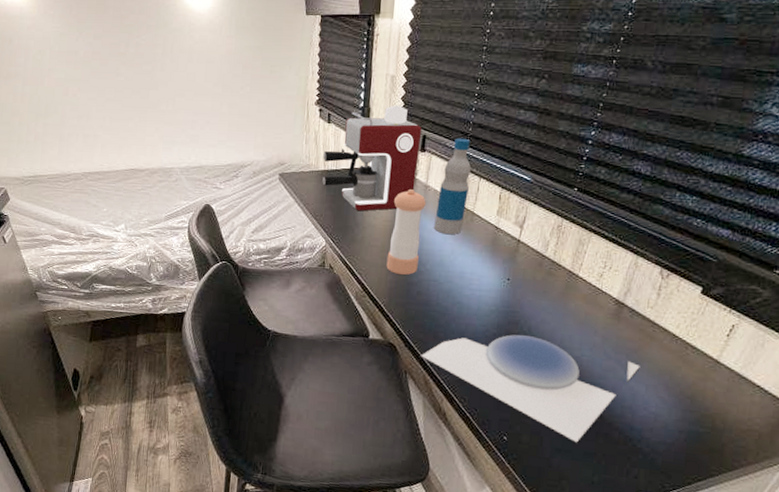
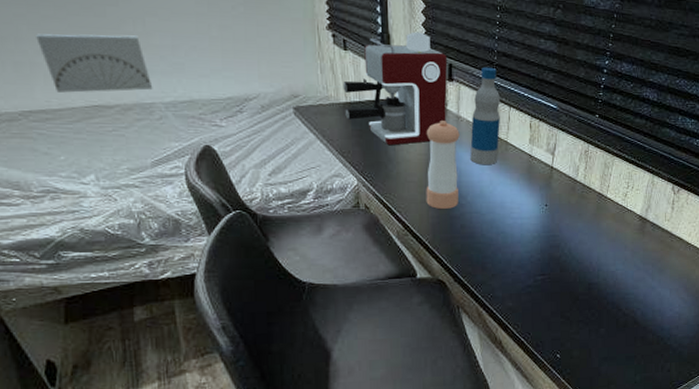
wall art: none [100,112,174,159] -> present [36,33,153,93]
plate: present [421,334,640,443] -> none [472,257,664,349]

